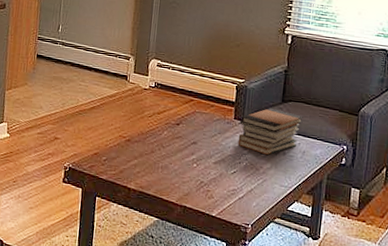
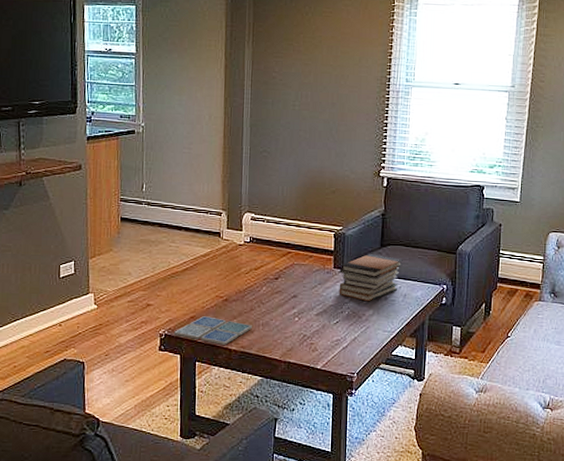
drink coaster: none [78,154,152,184] -> present [174,316,252,345]

